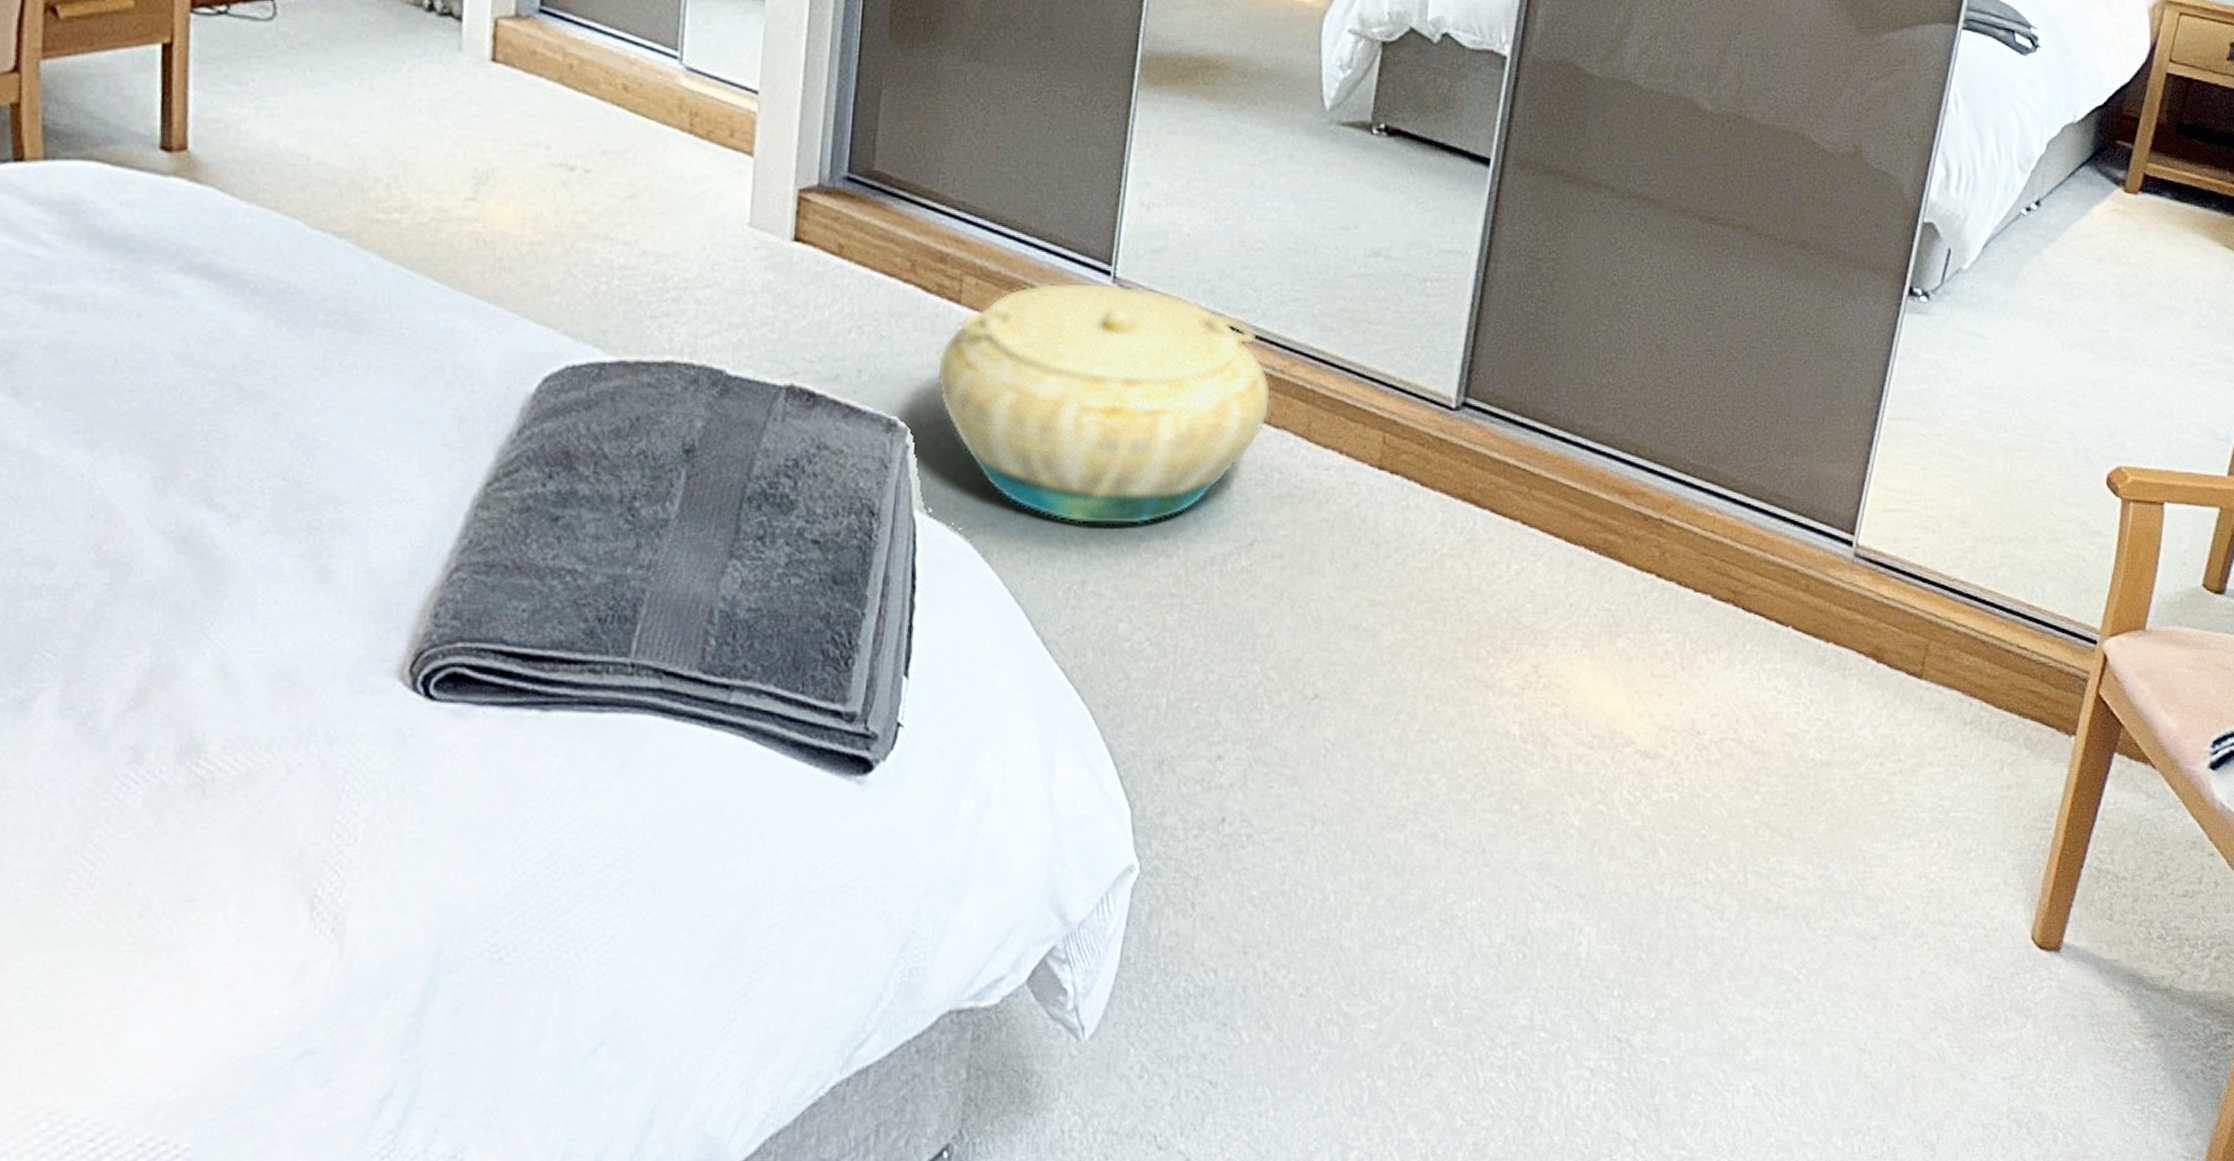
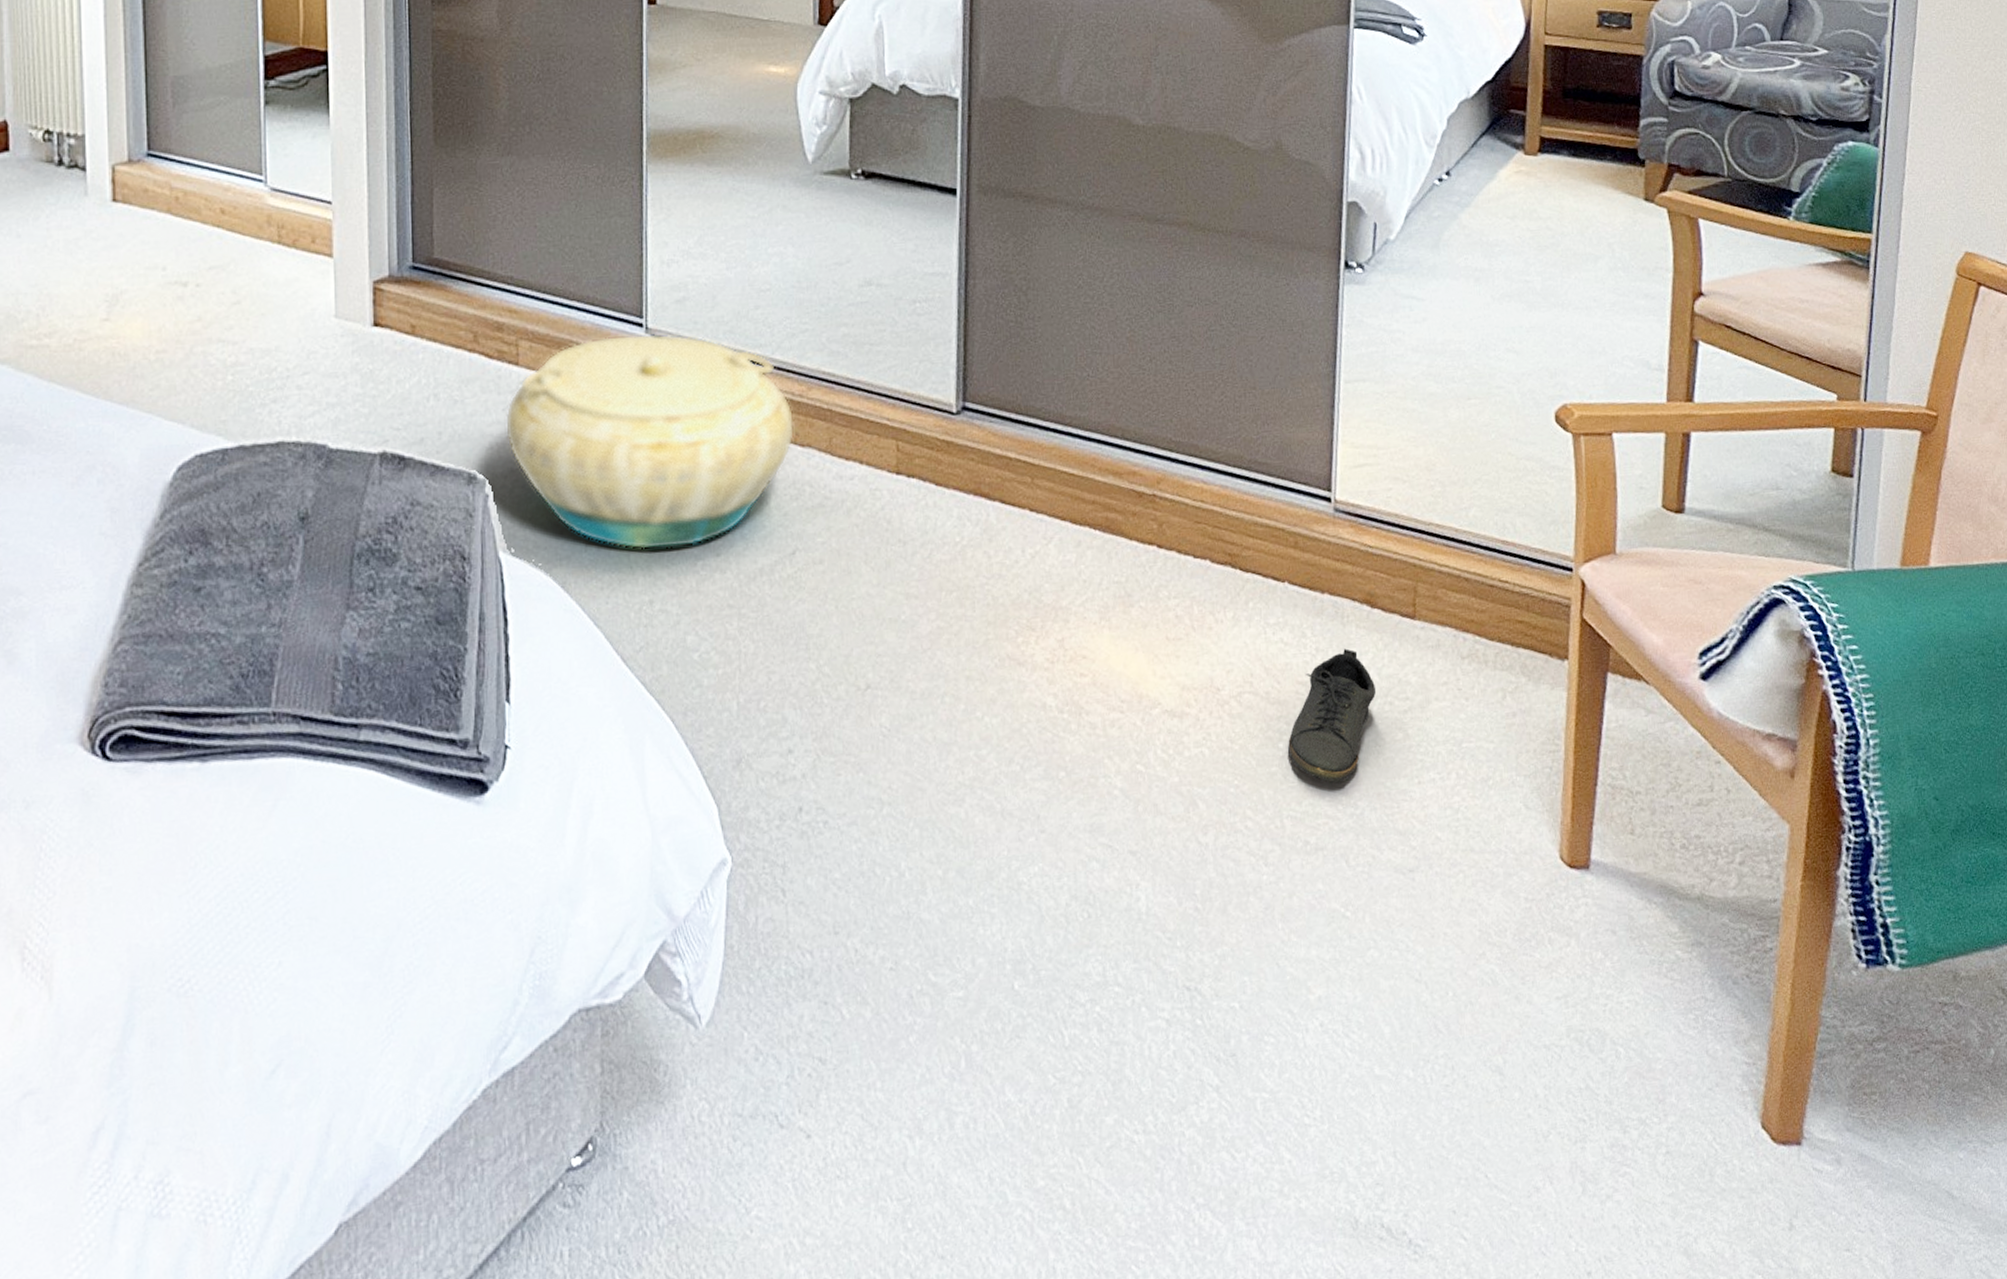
shoe: none [1763,703,1868,841] -> present [1287,648,1376,782]

